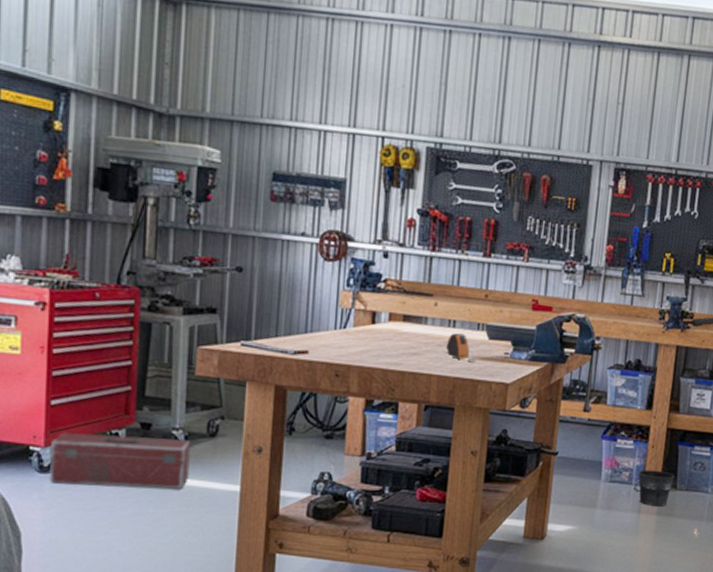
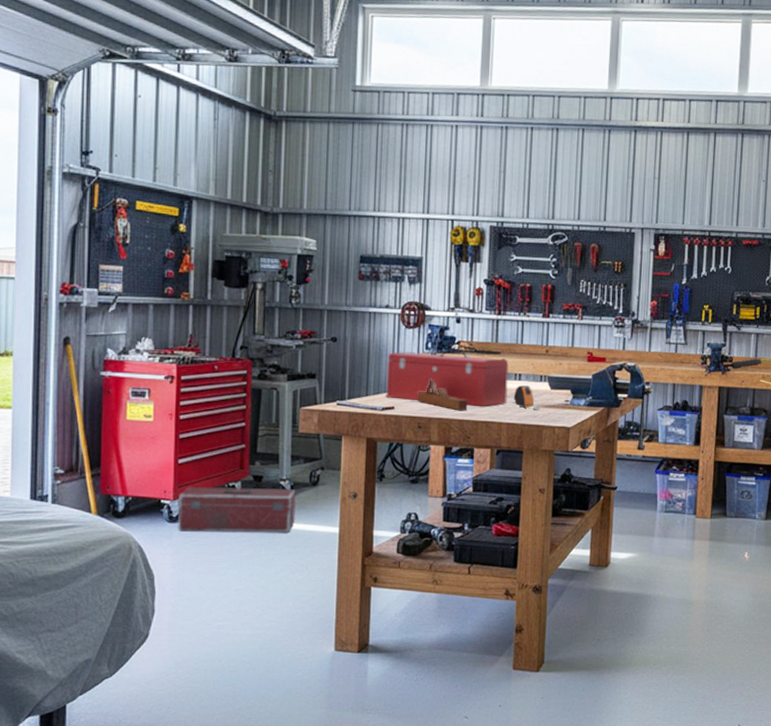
toolbox: none [298,286,442,356] -> present [386,348,509,407]
hand plane: none [335,321,394,360] -> present [417,379,468,411]
bucket: present [633,469,675,507] -> none [686,500,725,533]

